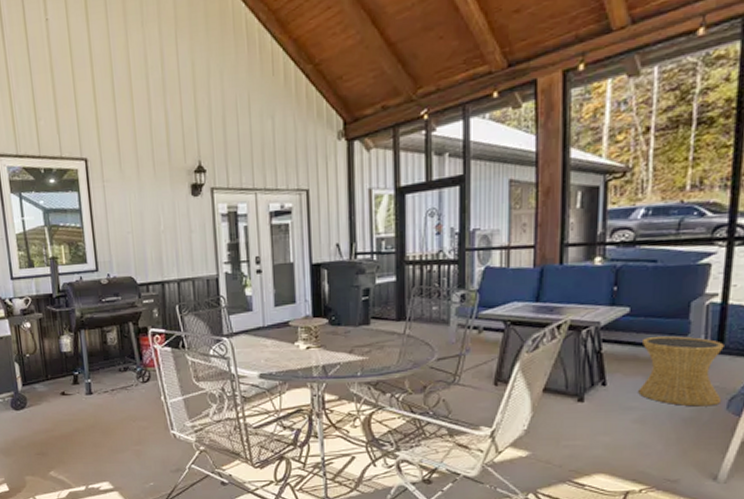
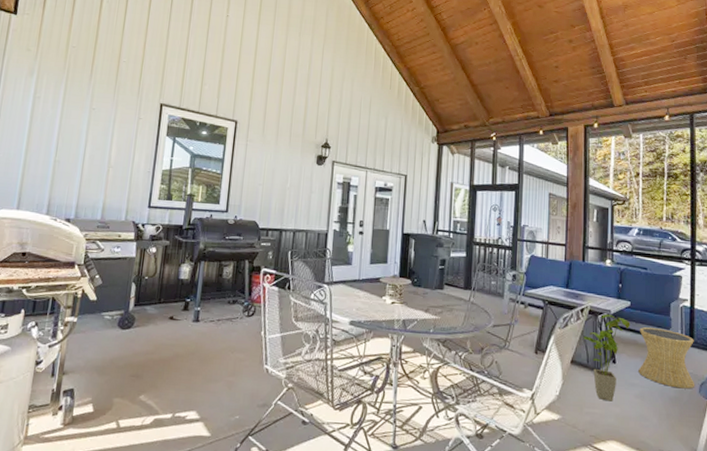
house plant: none [560,327,629,431] -> present [583,314,630,402]

